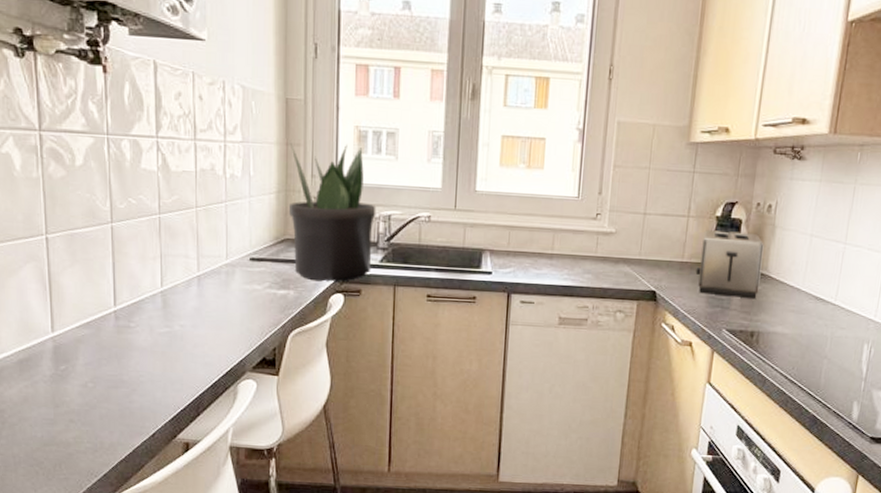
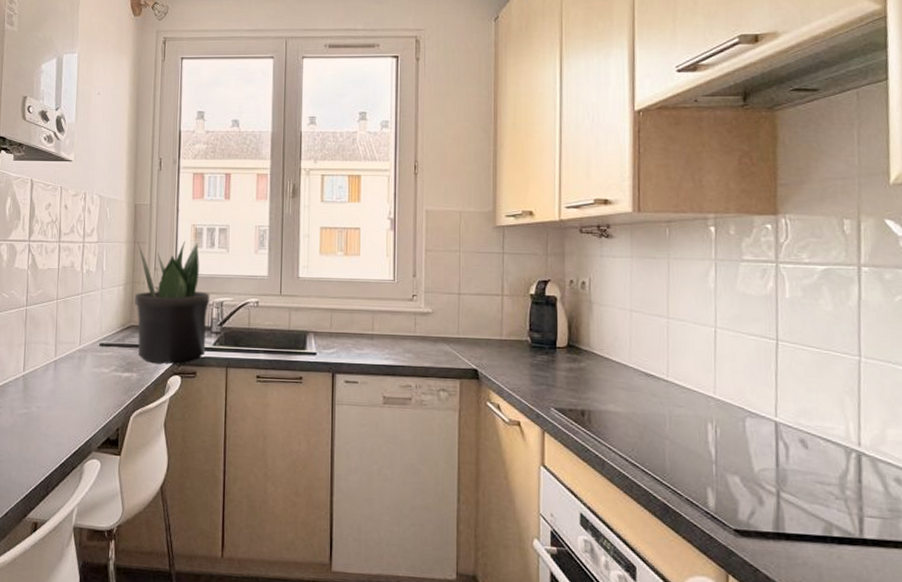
toaster: present [695,230,764,298] -> none [516,308,584,375]

